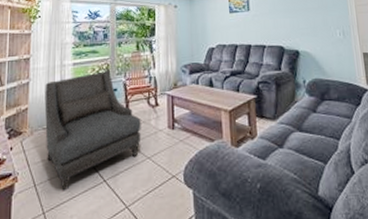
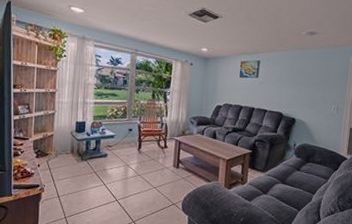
armchair: present [44,71,141,191] -> none [68,112,151,204]

